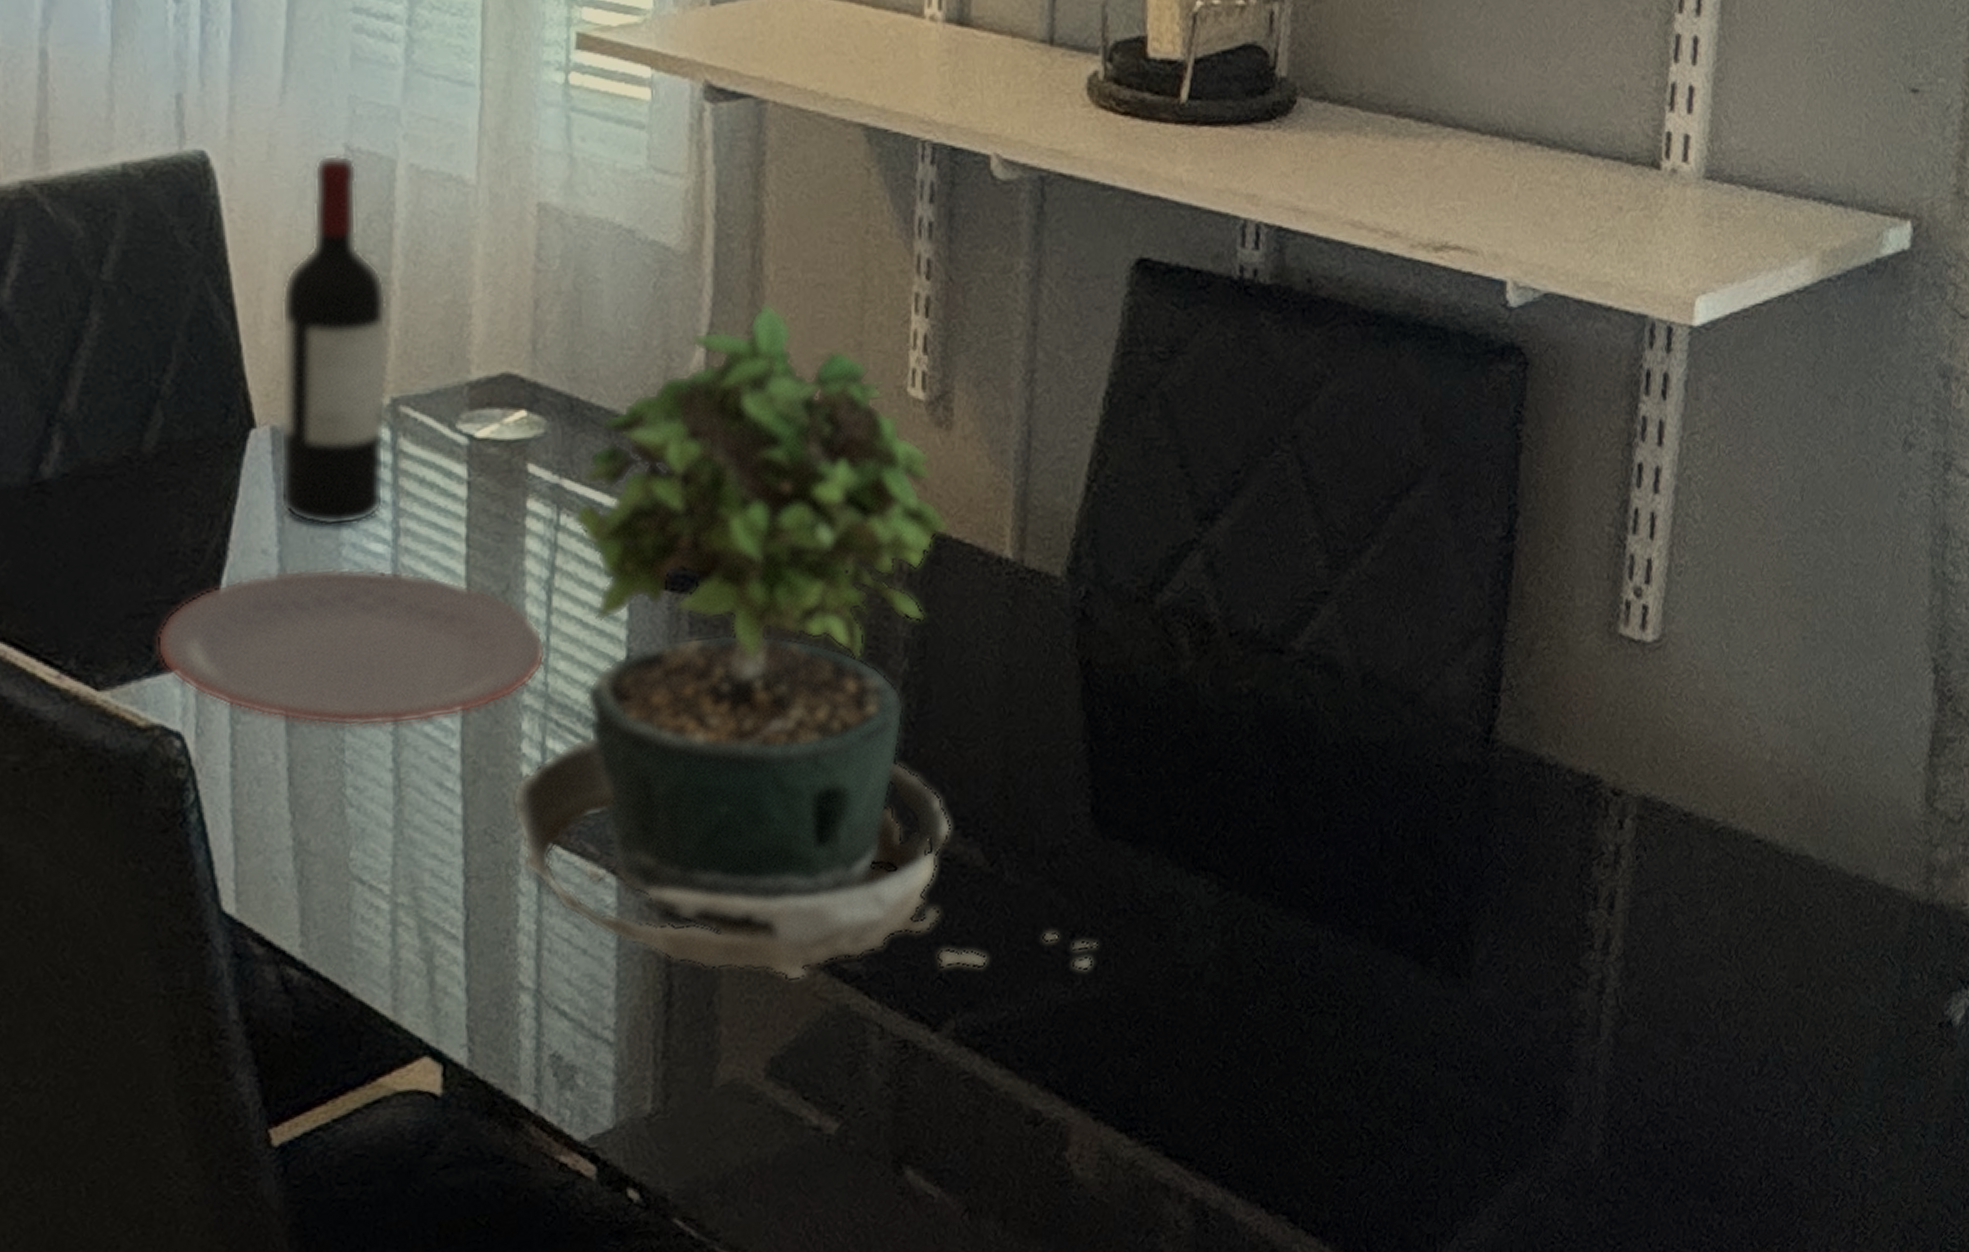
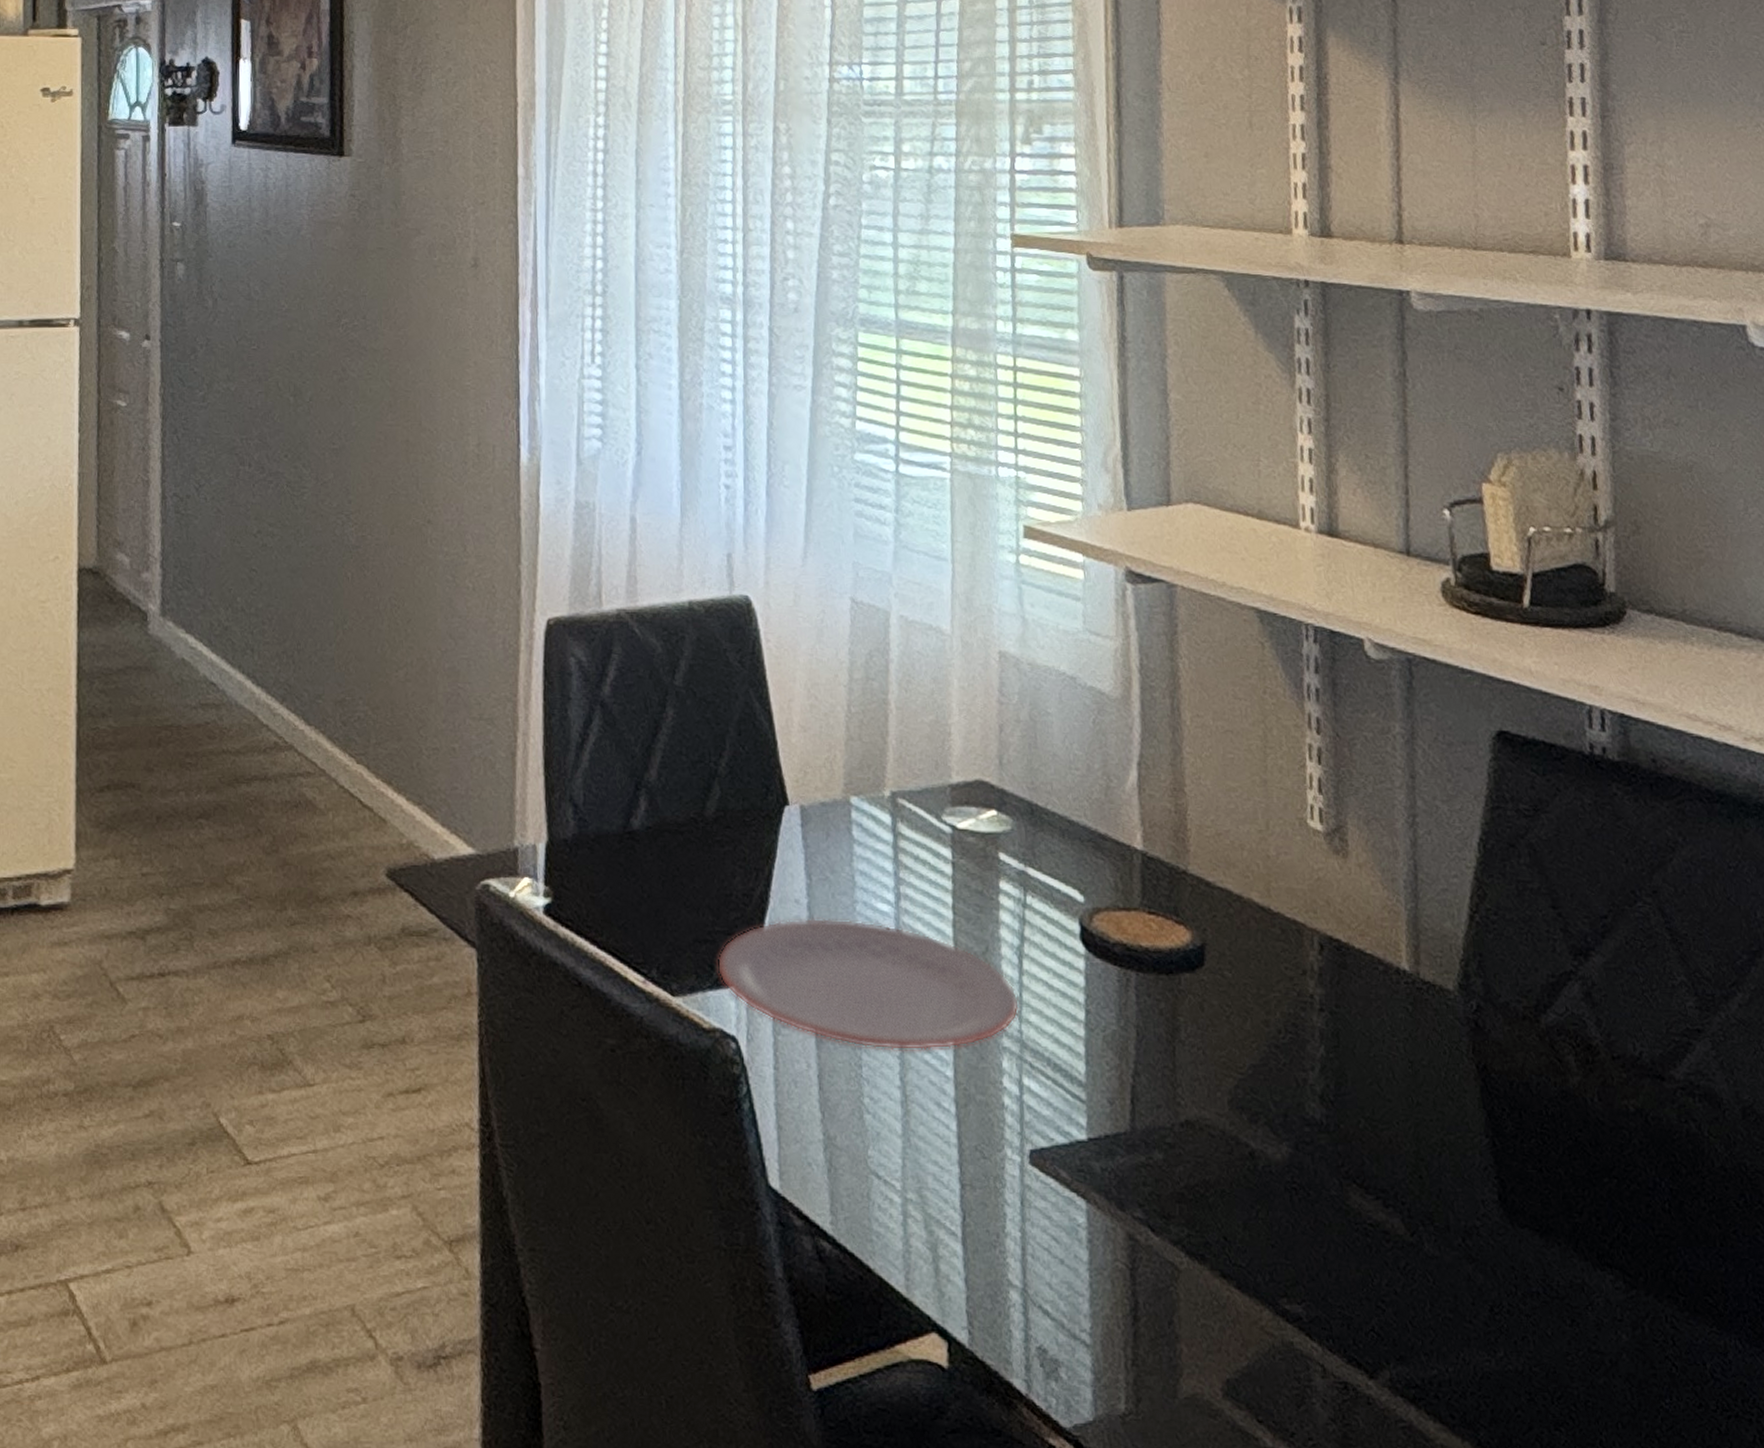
wine bottle: present [279,154,387,527] -> none [806,604,888,887]
potted plant: present [512,302,1098,982] -> none [996,741,1516,1343]

